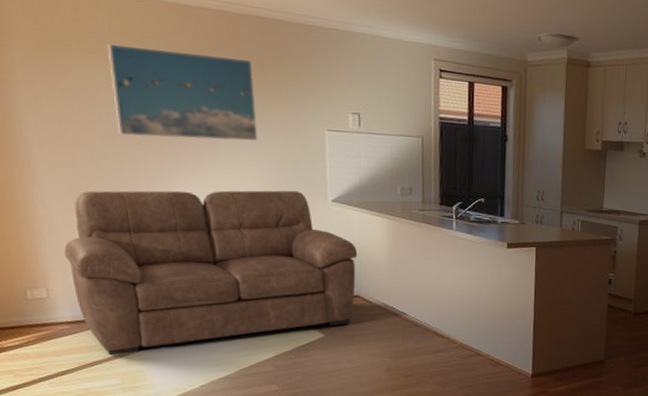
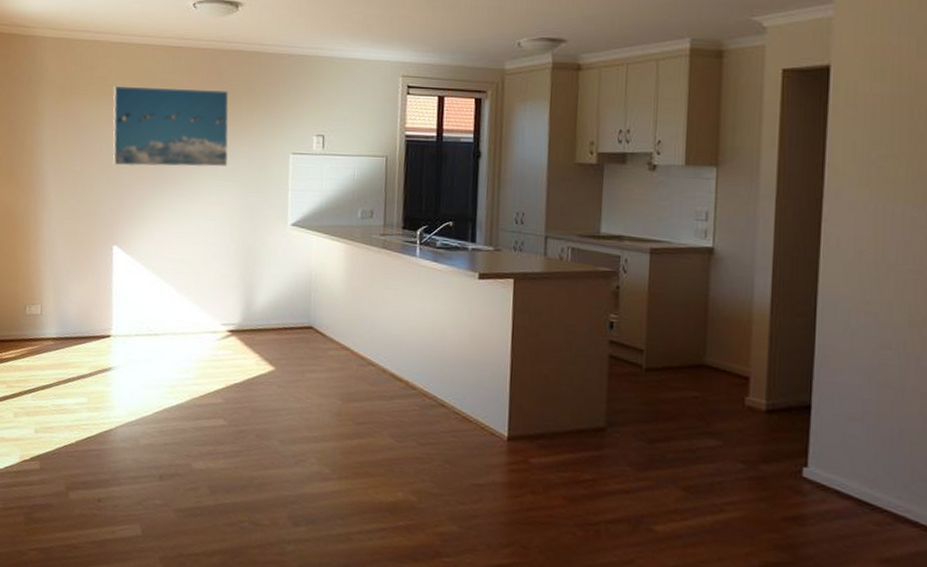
sofa: present [64,190,358,356] -> none [58,214,314,374]

